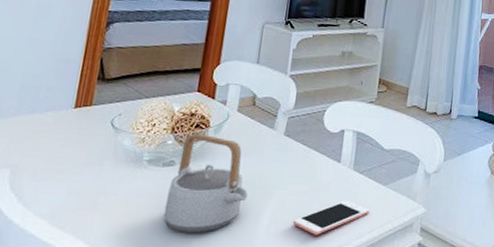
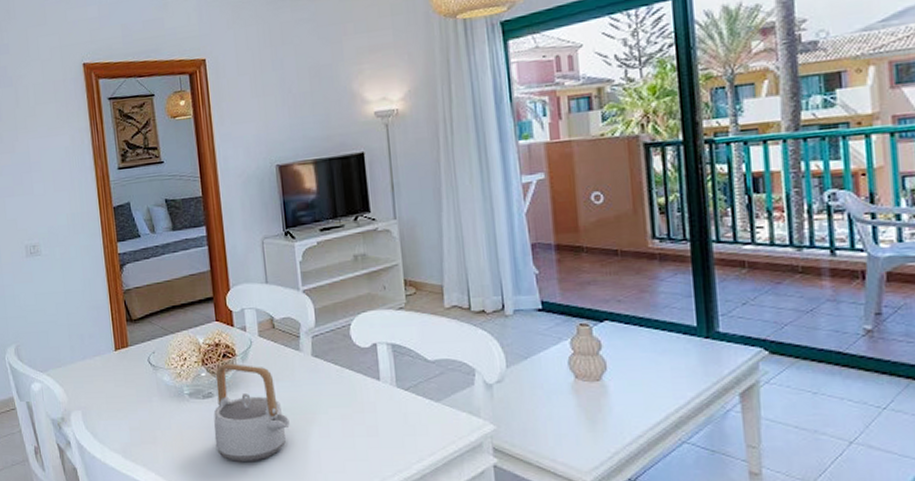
cell phone: present [293,199,370,235] -> none [343,420,426,460]

